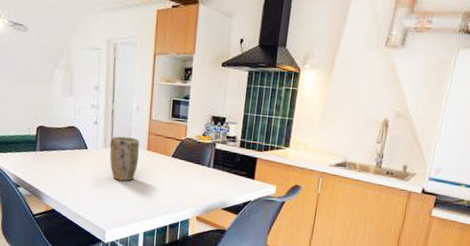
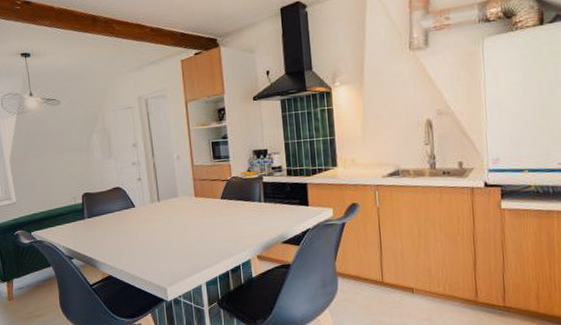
plant pot: present [109,136,140,181] -> none [156,187,188,233]

